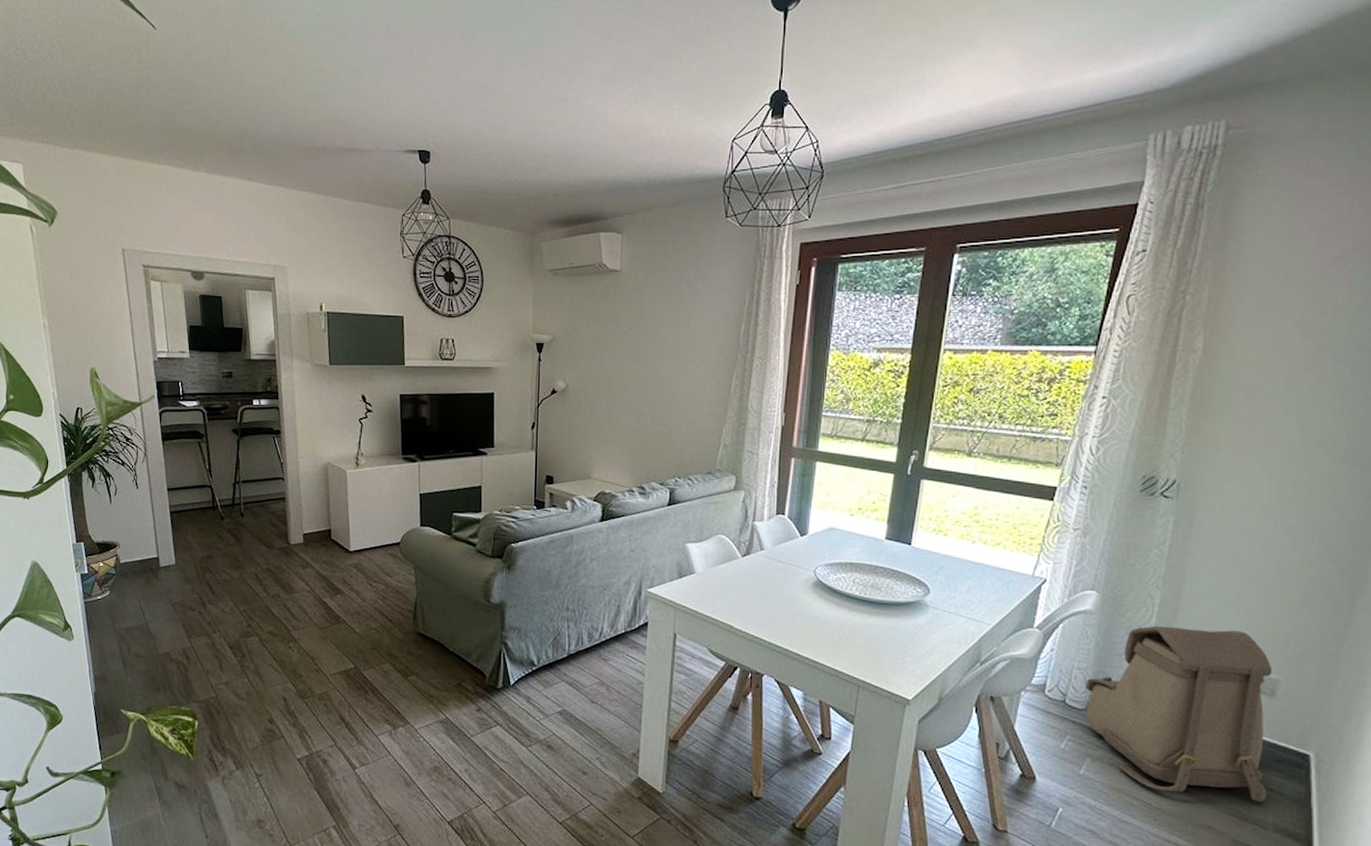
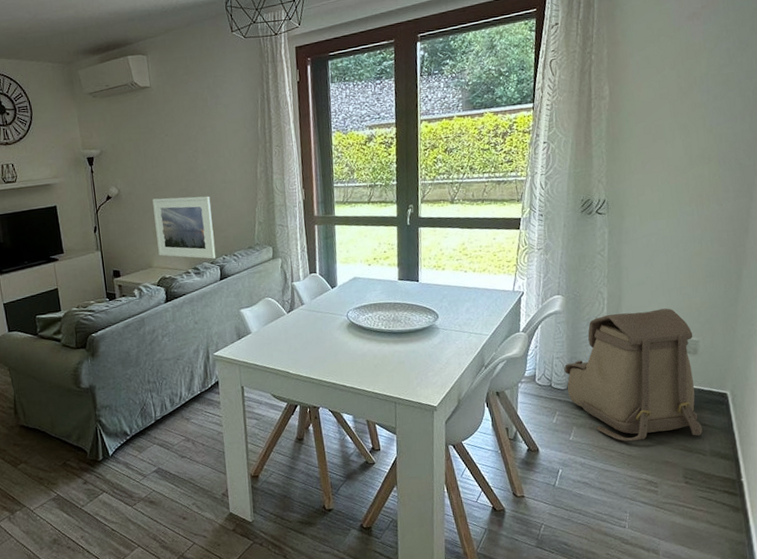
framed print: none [601,400,671,480] -> present [152,196,216,259]

